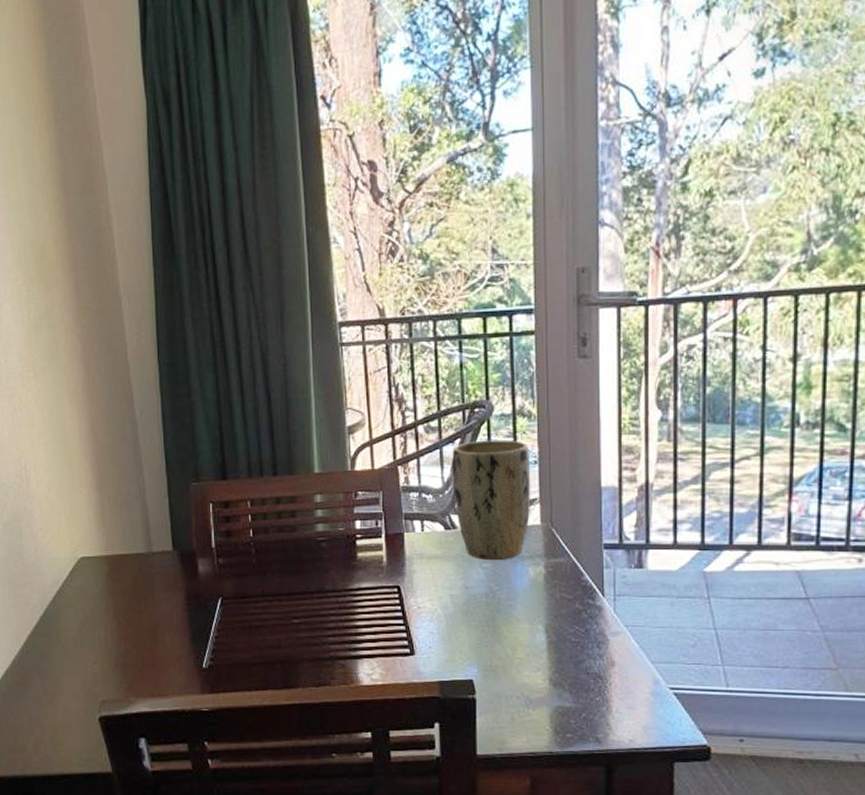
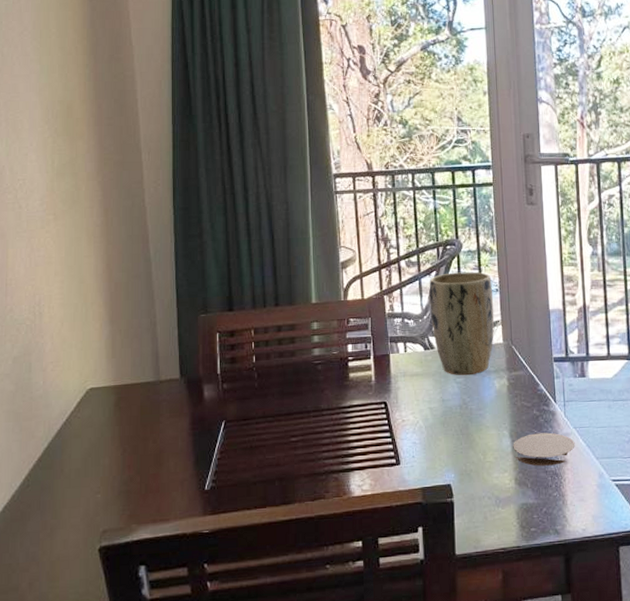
coaster: none [548,630,625,667] -> present [513,432,575,466]

